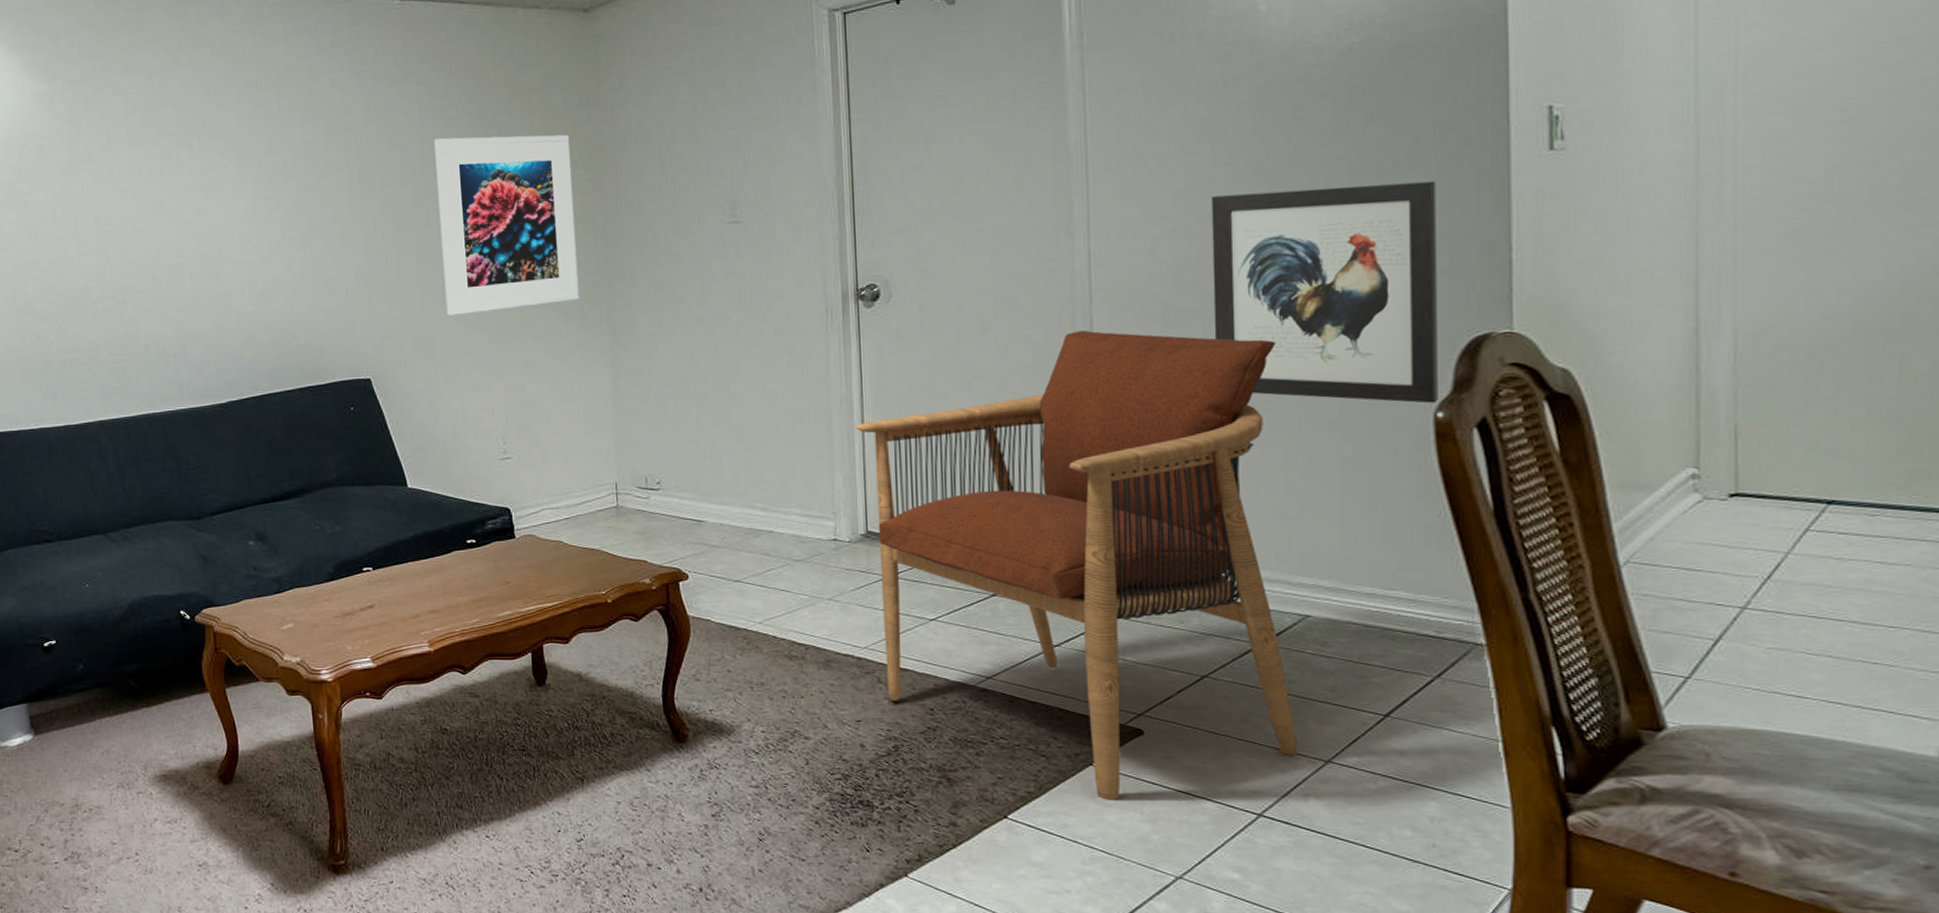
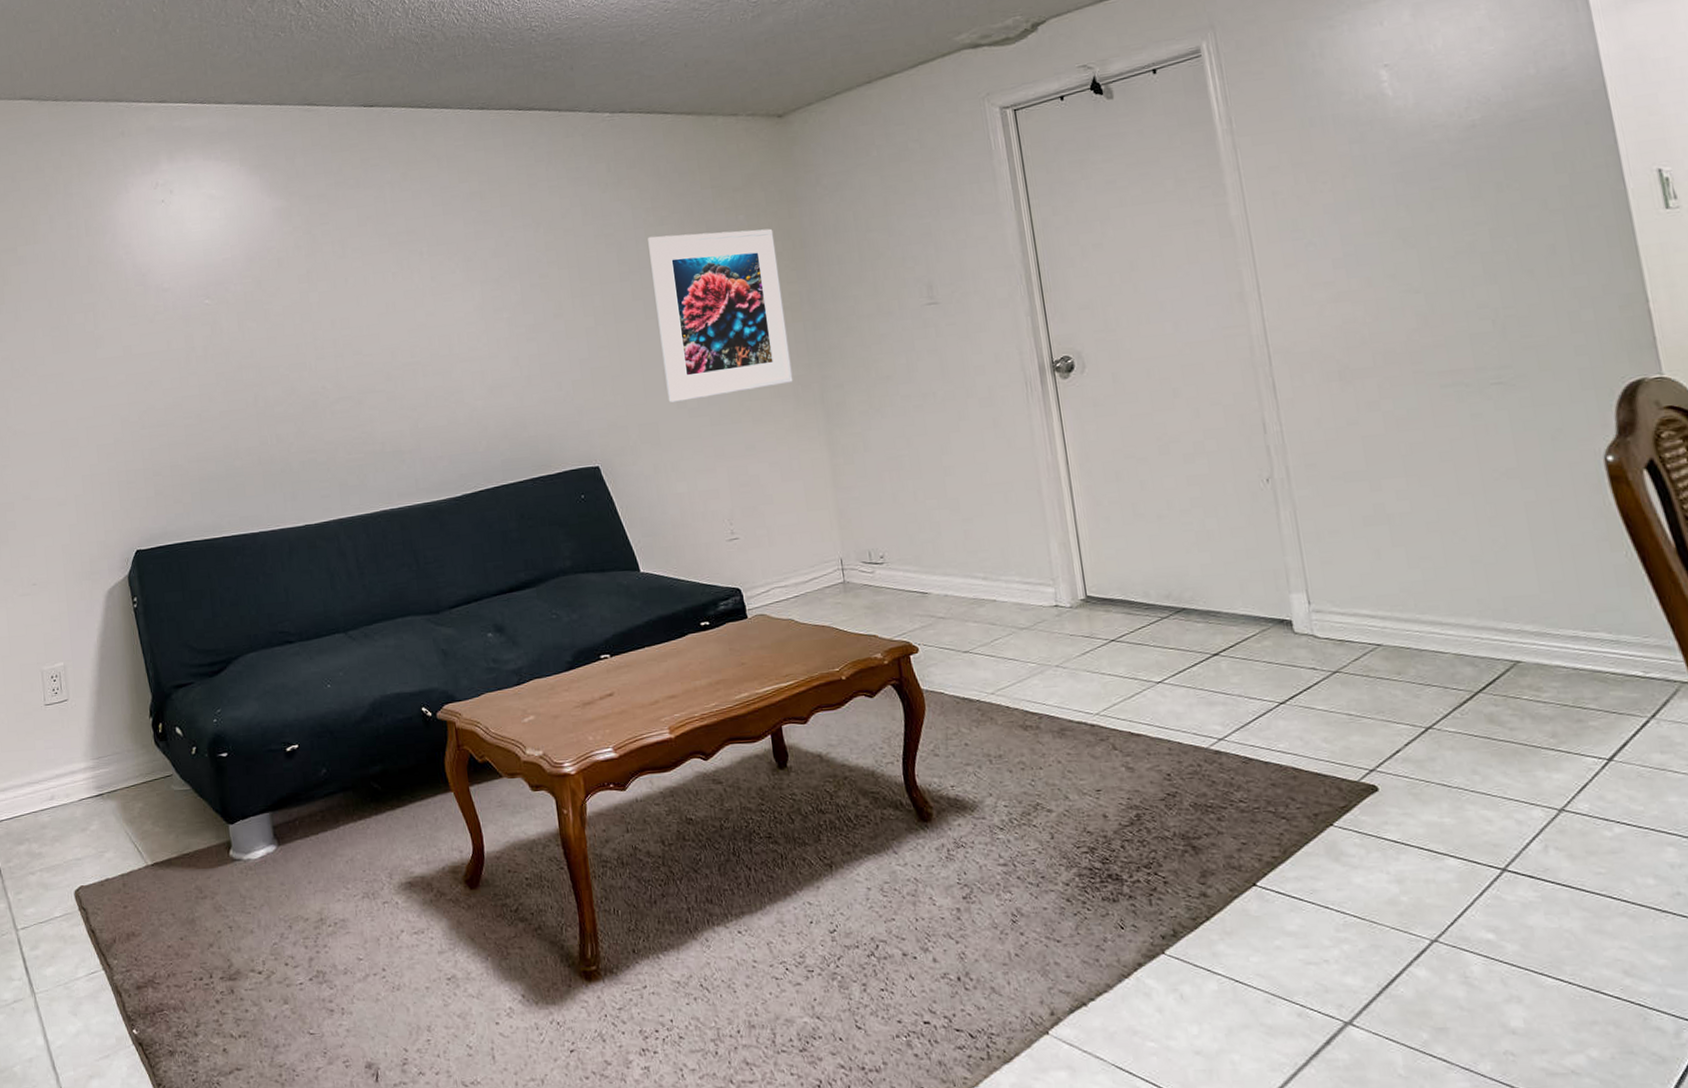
armchair: present [855,330,1298,802] -> none [1064,391,1531,863]
wall art: present [1211,181,1438,404] -> none [1367,240,1606,448]

